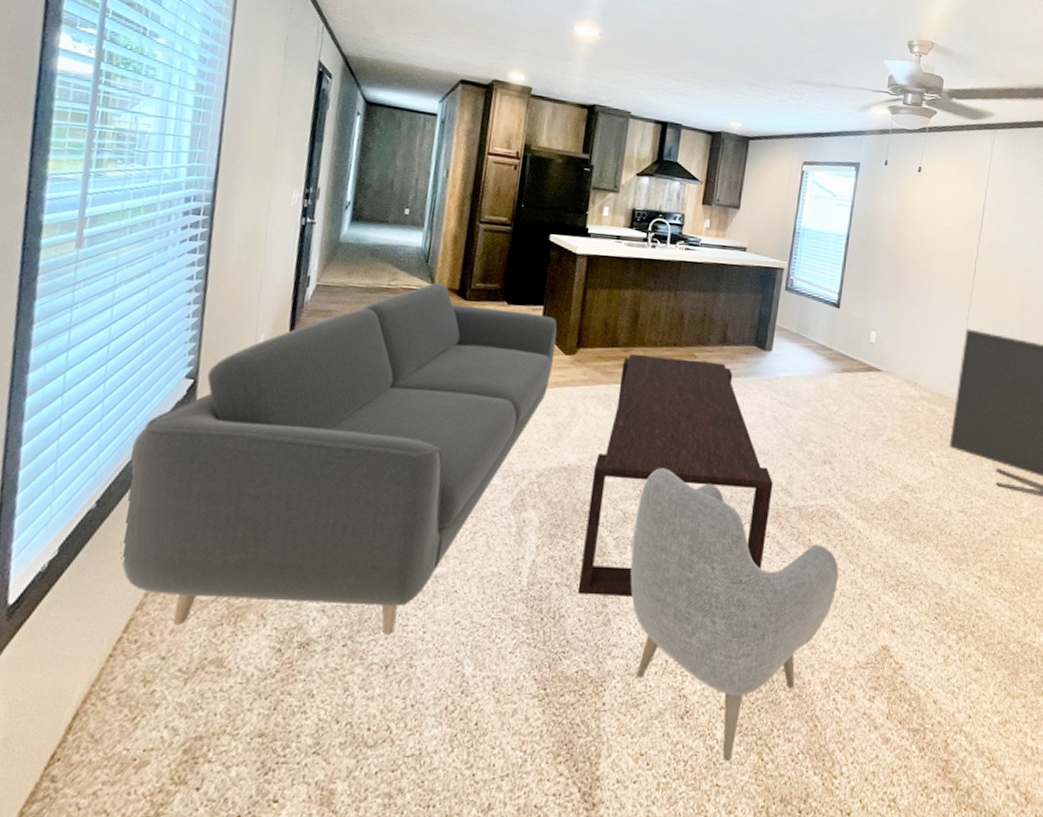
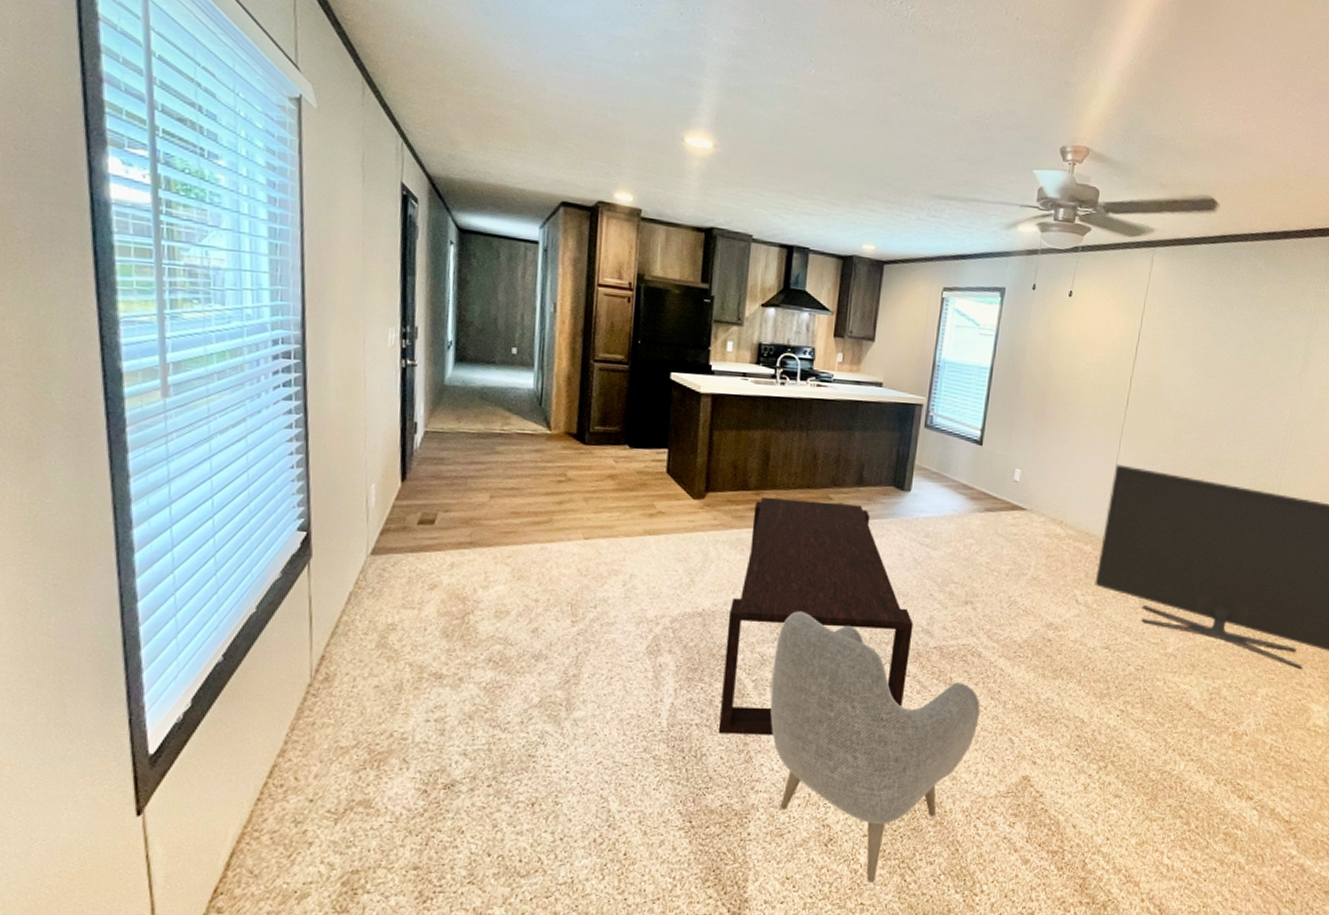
sofa: present [119,283,557,635] -> none [251,426,684,775]

